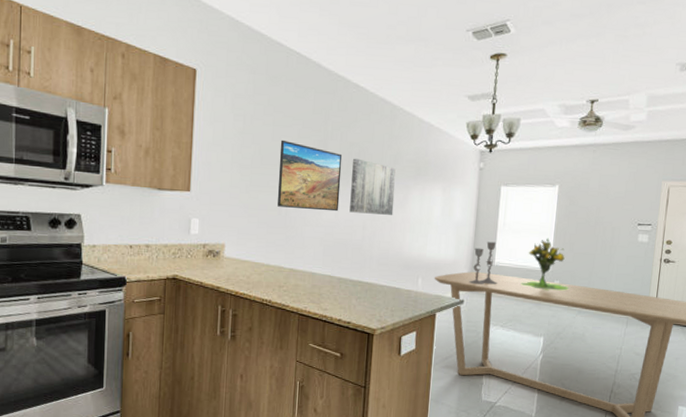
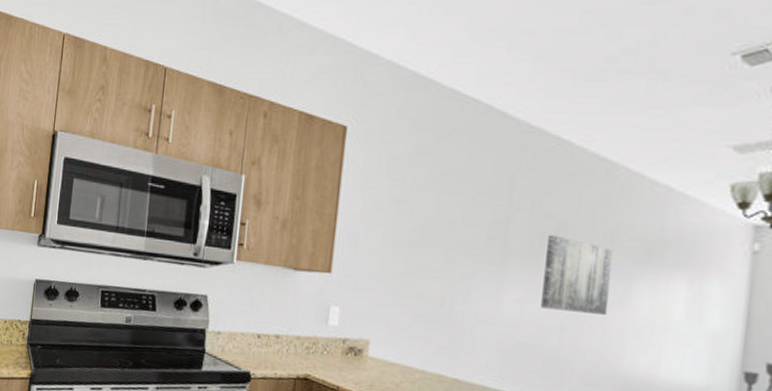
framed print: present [277,139,343,212] -> none [440,210,533,306]

